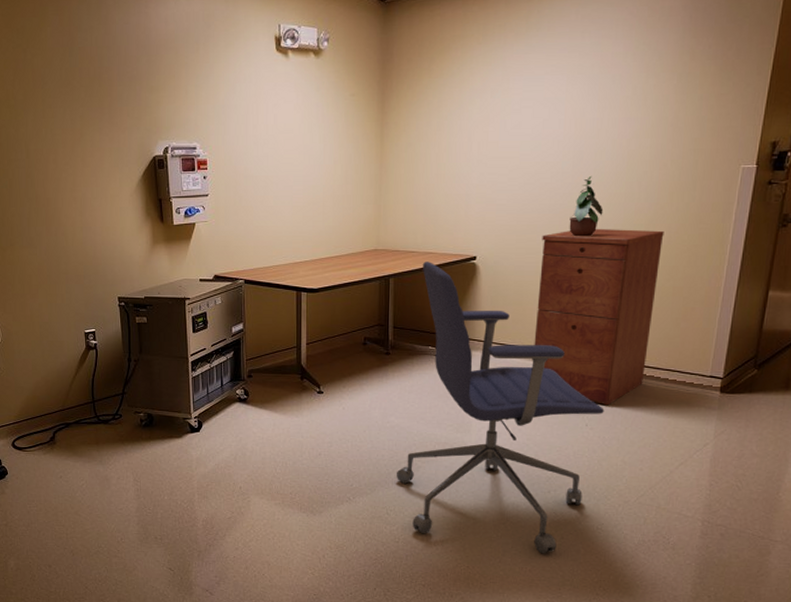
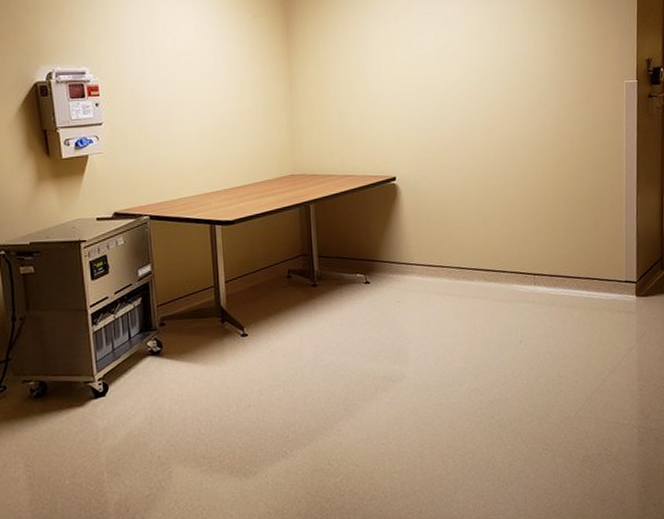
office chair: present [397,262,604,554] -> none [335,185,536,486]
filing cabinet: present [534,228,664,406] -> none [457,143,568,320]
potted plant: present [569,175,603,237] -> none [481,93,511,153]

